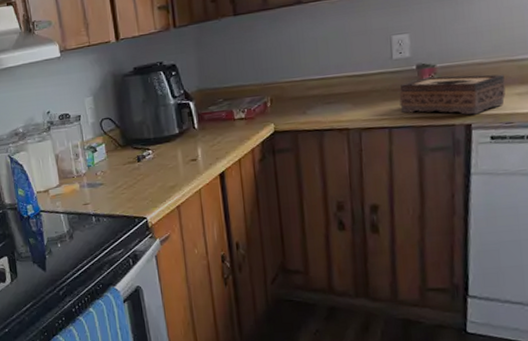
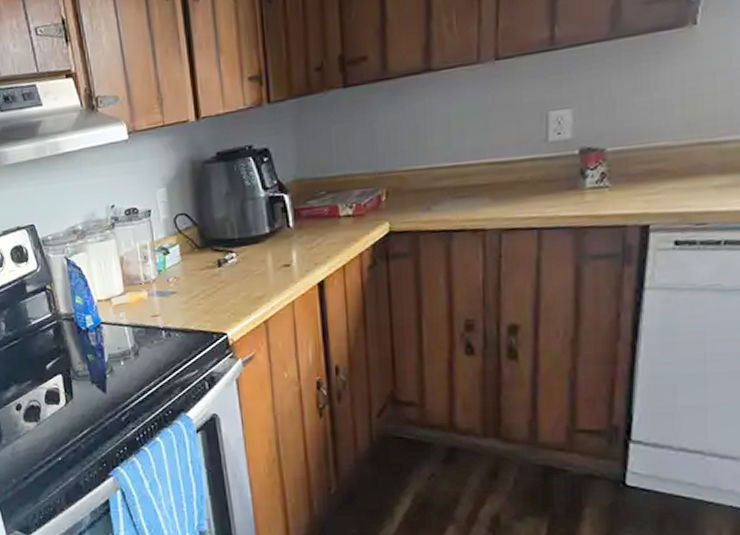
tissue box: present [399,74,506,115] -> none [554,160,701,213]

